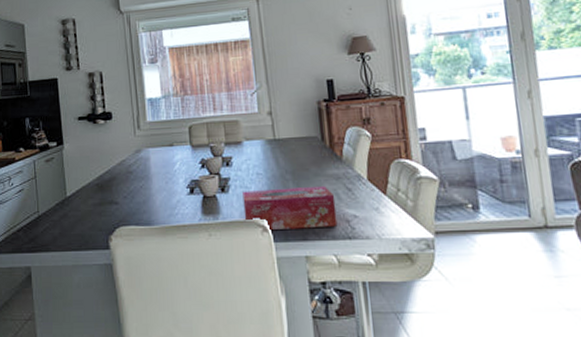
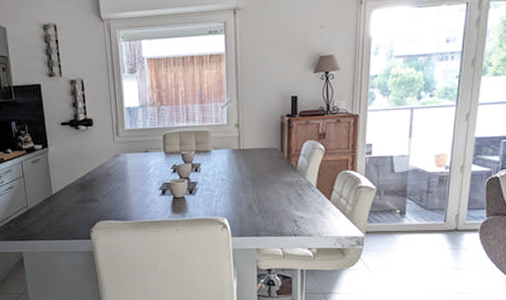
tissue box: present [242,185,338,231] -> none [208,191,287,228]

